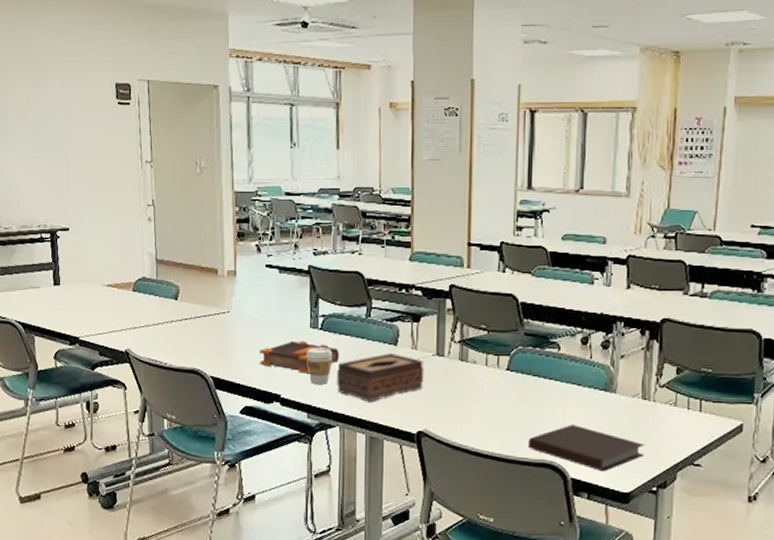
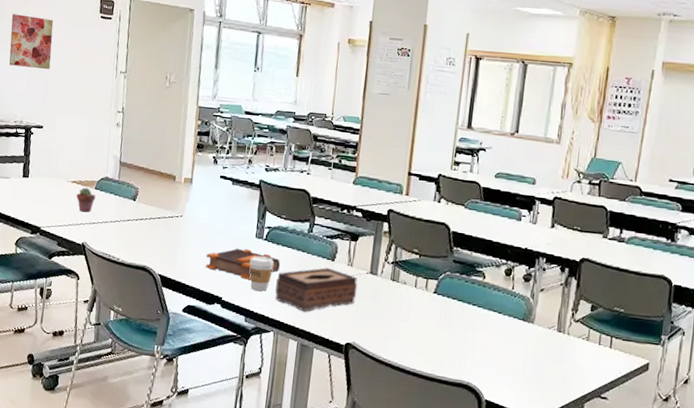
wall art: none [22,108,69,166] -> present [9,14,54,70]
potted succulent: none [114,290,135,317] -> present [76,187,96,213]
notebook: present [528,425,644,472] -> none [447,349,556,397]

